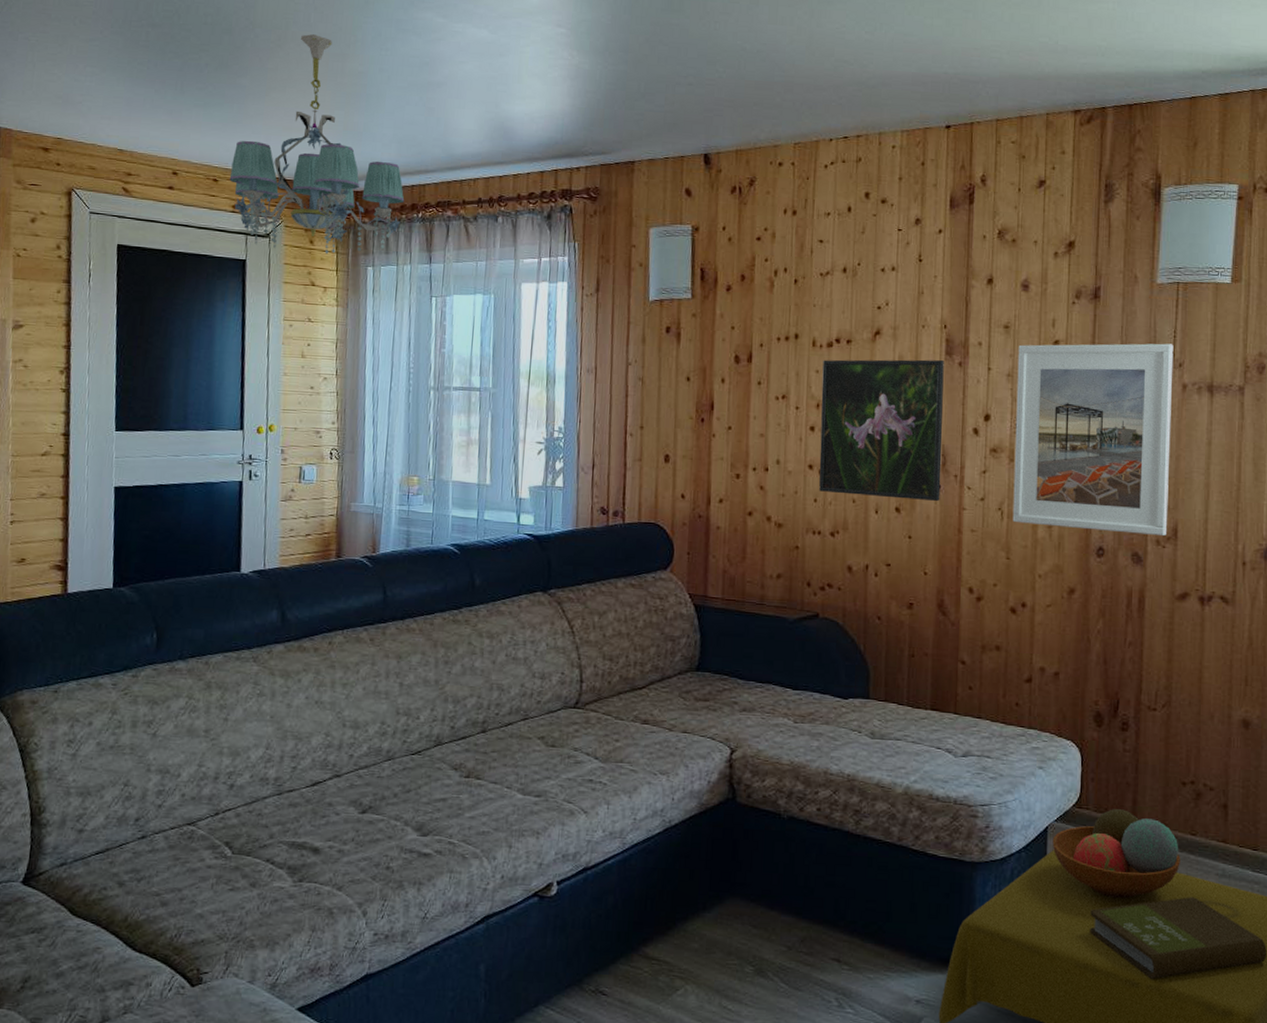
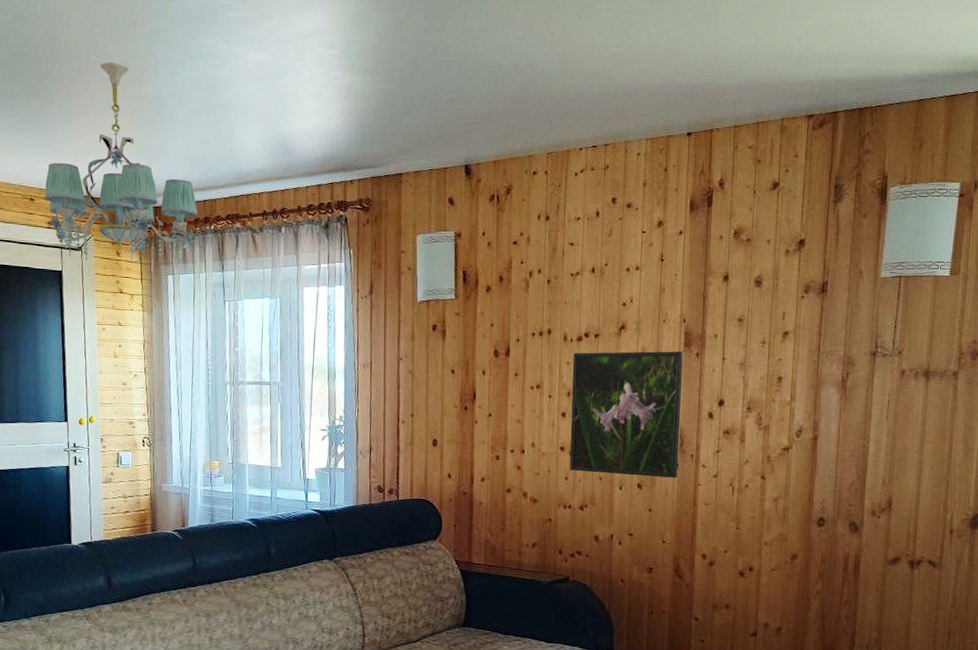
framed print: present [1012,343,1174,537] -> none [742,333,894,508]

